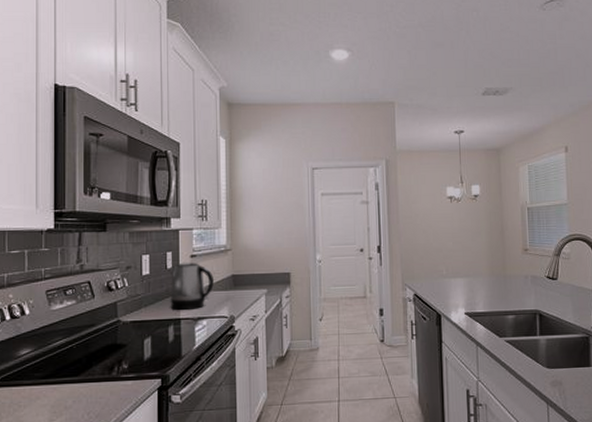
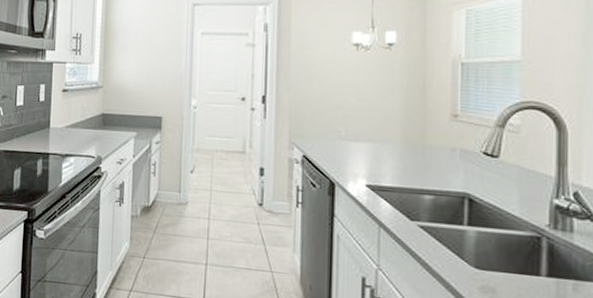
kettle: present [170,262,214,310] -> none [40,96,83,145]

